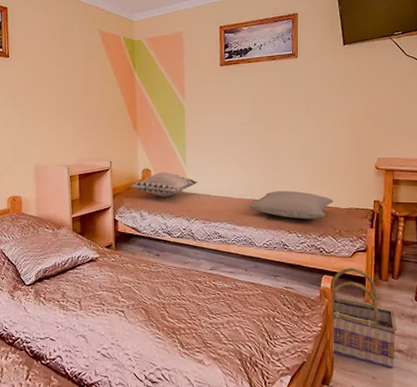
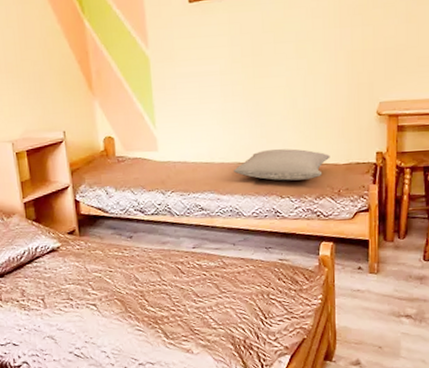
decorative pillow: present [130,171,198,197] -> none [90,138,172,169]
basket: present [332,267,397,369] -> none [331,230,404,336]

